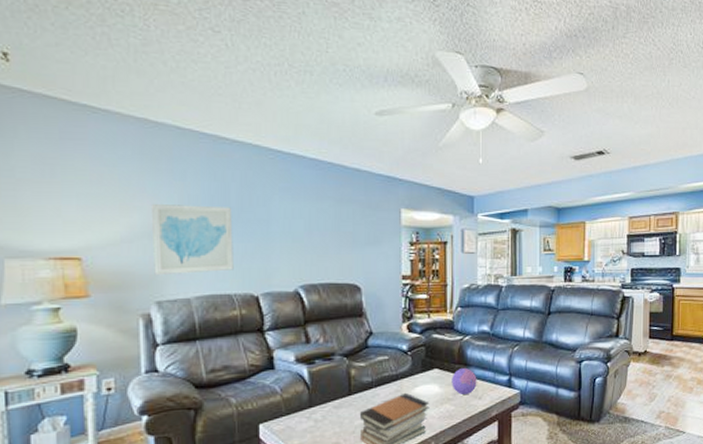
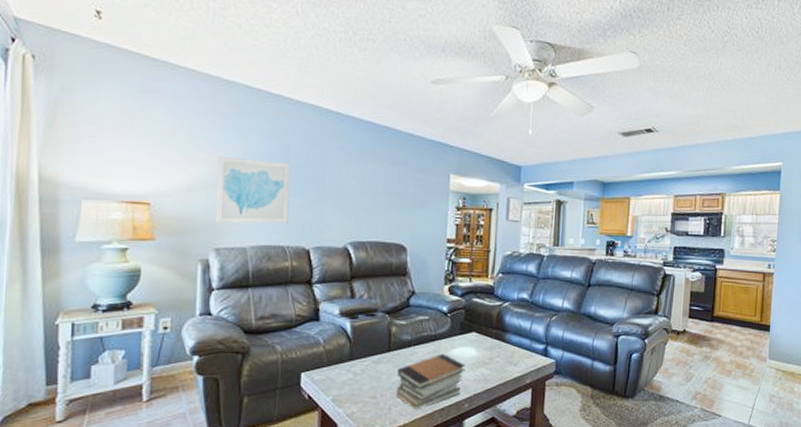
decorative ball: present [452,367,477,396] -> none [488,333,514,361]

